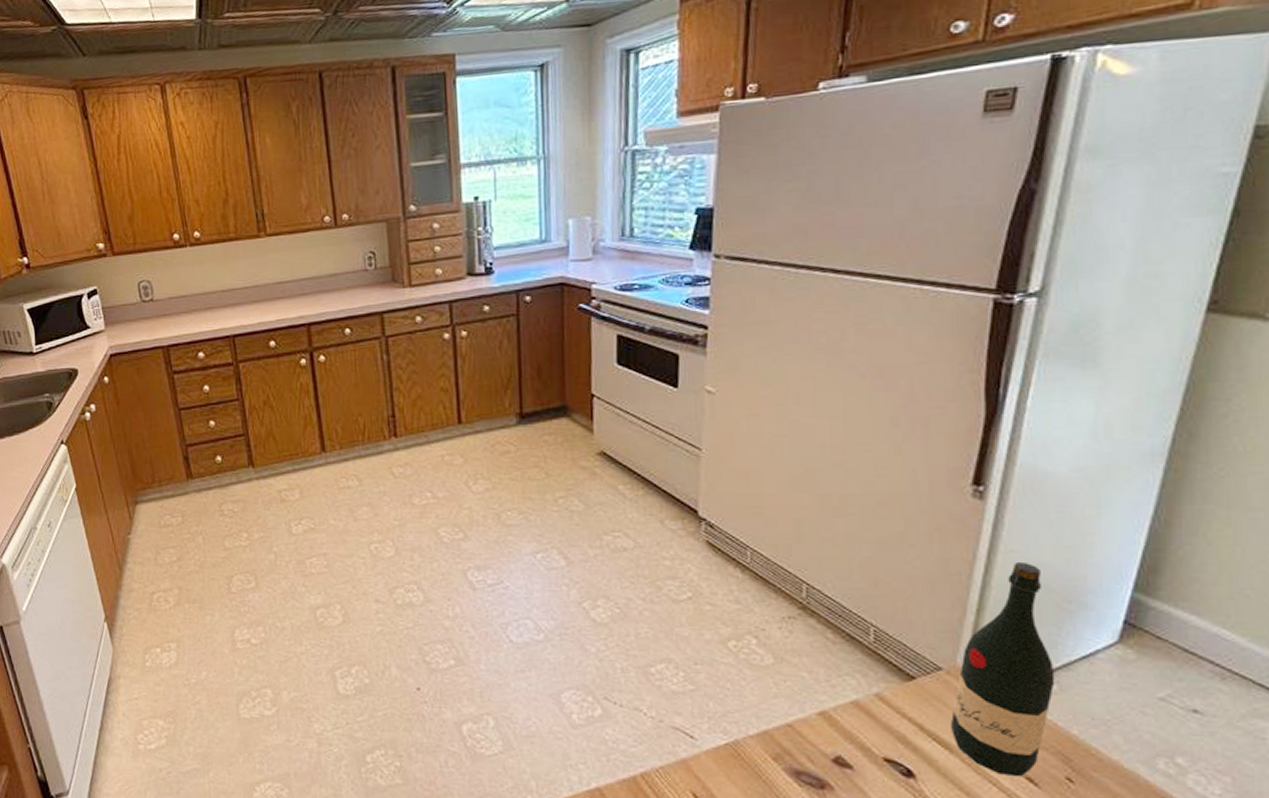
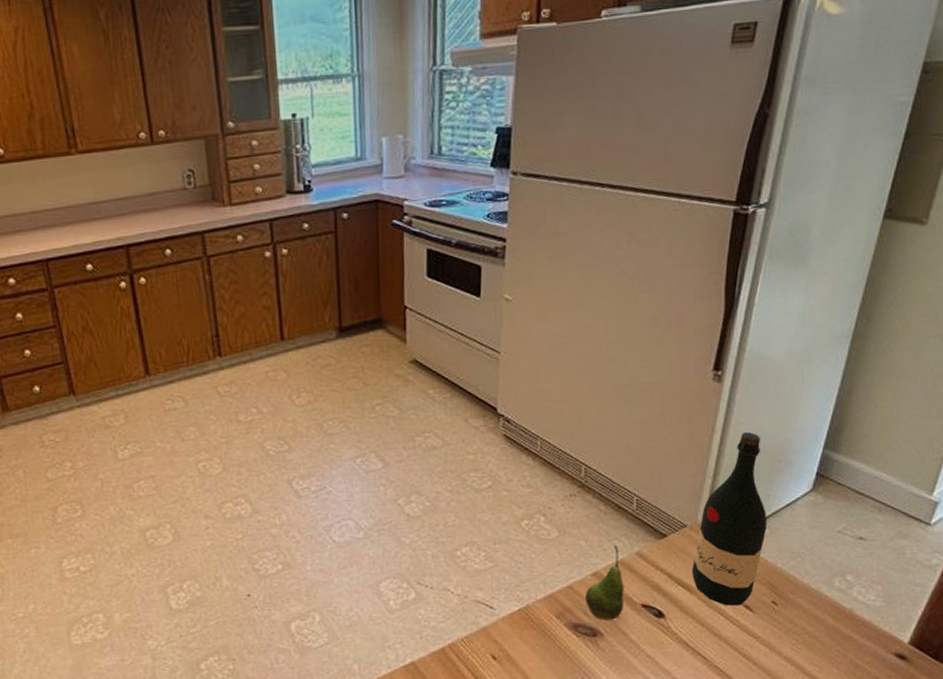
fruit: none [810,682,861,772] -> present [585,545,624,620]

